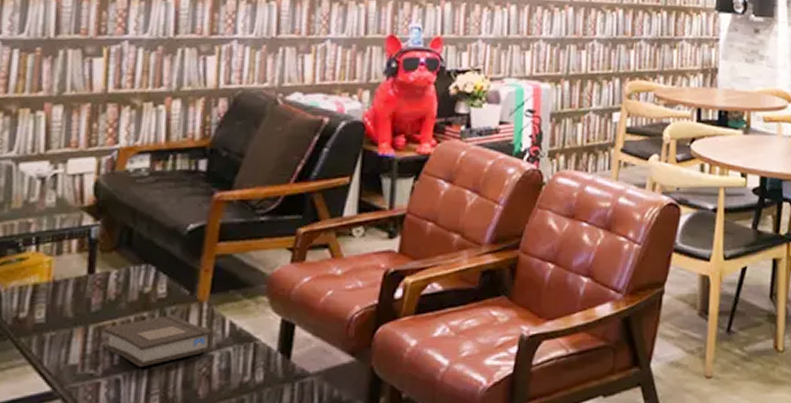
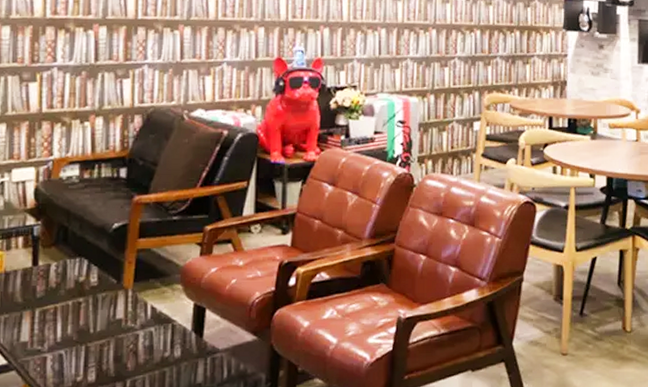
book: present [102,314,214,367] -> none [46,300,138,344]

